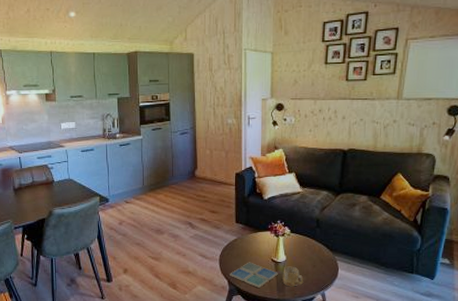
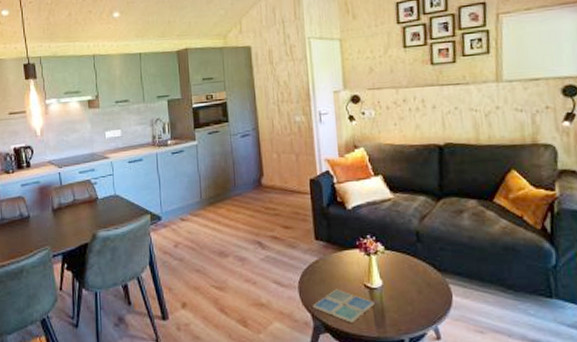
mug: present [282,266,304,287] -> none [380,293,409,321]

